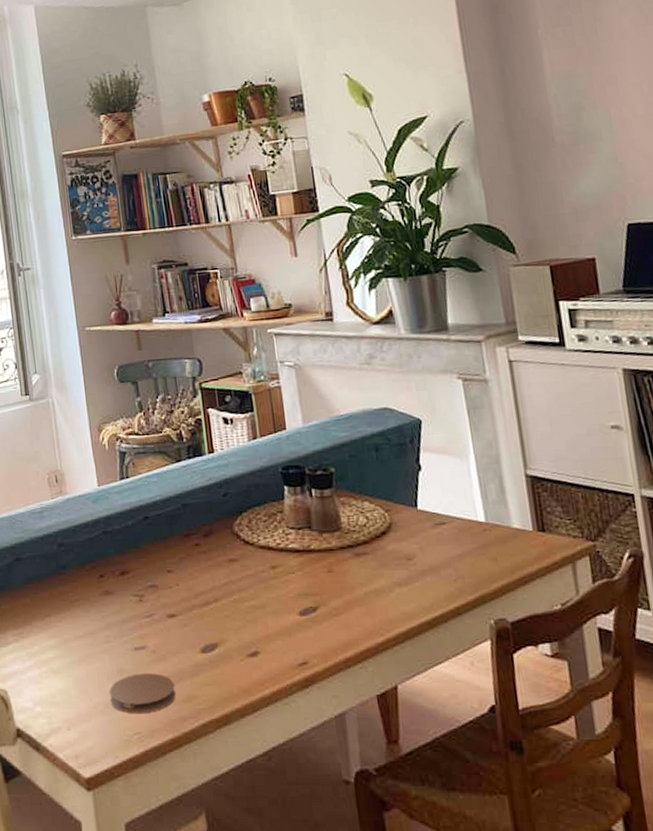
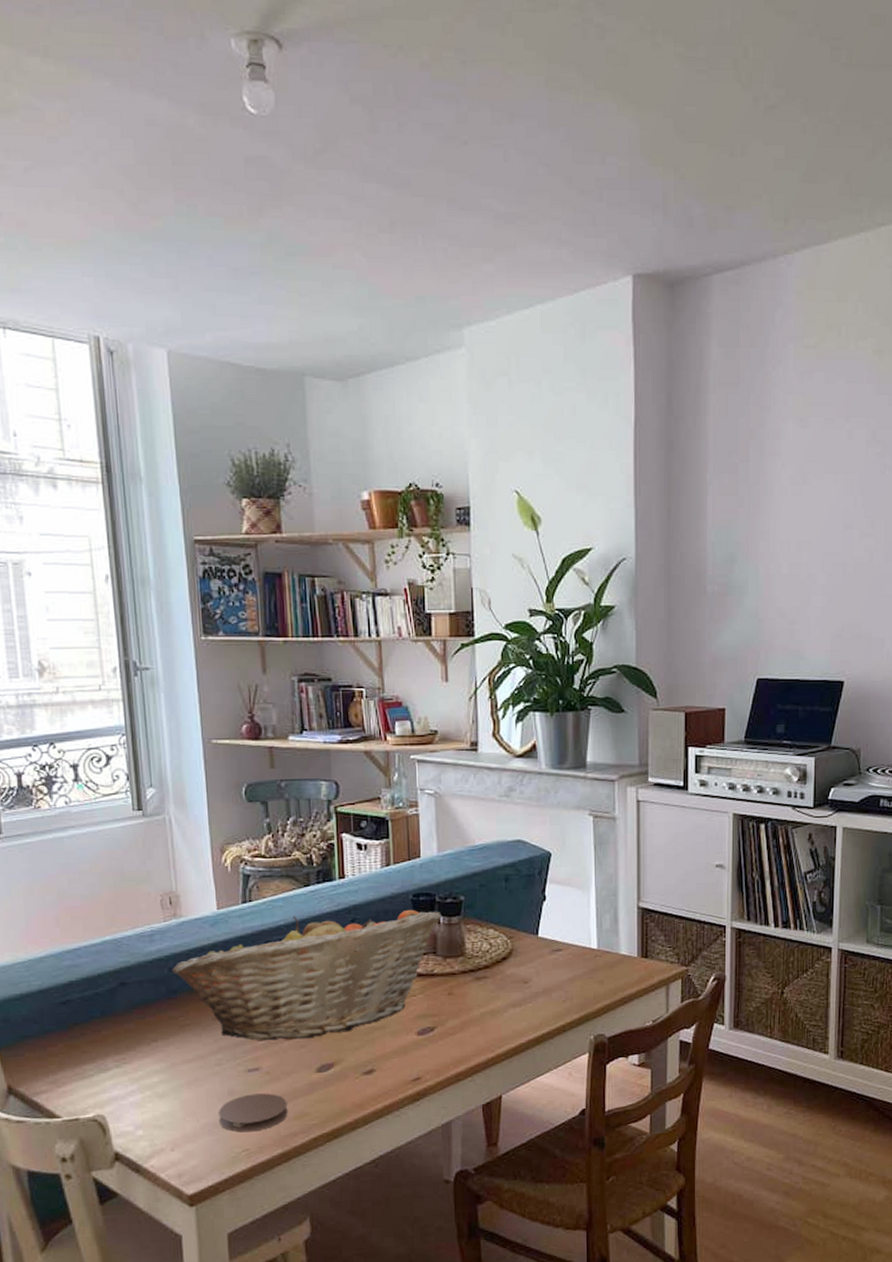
fruit basket: none [60,482,313,618] -> present [171,909,441,1041]

